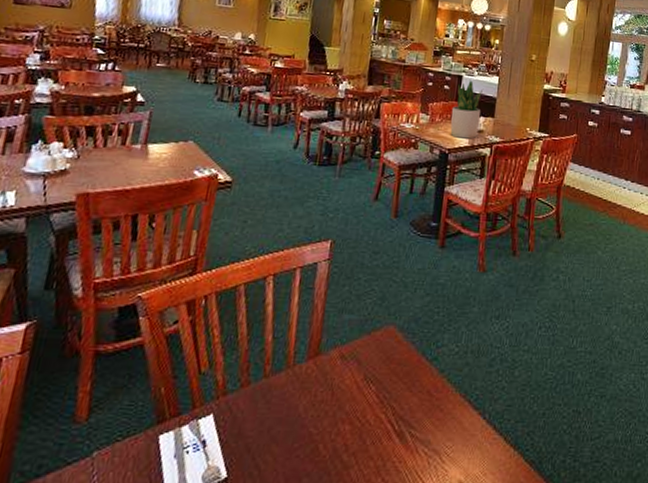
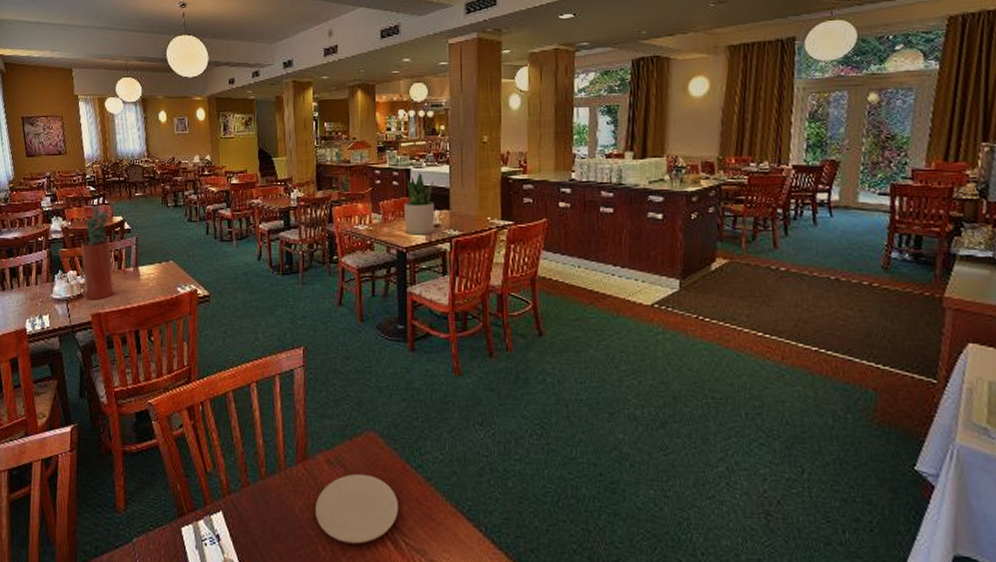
vase: none [71,70,117,178] -> present [80,205,114,300]
plate: none [320,368,409,439] -> present [315,473,398,544]

